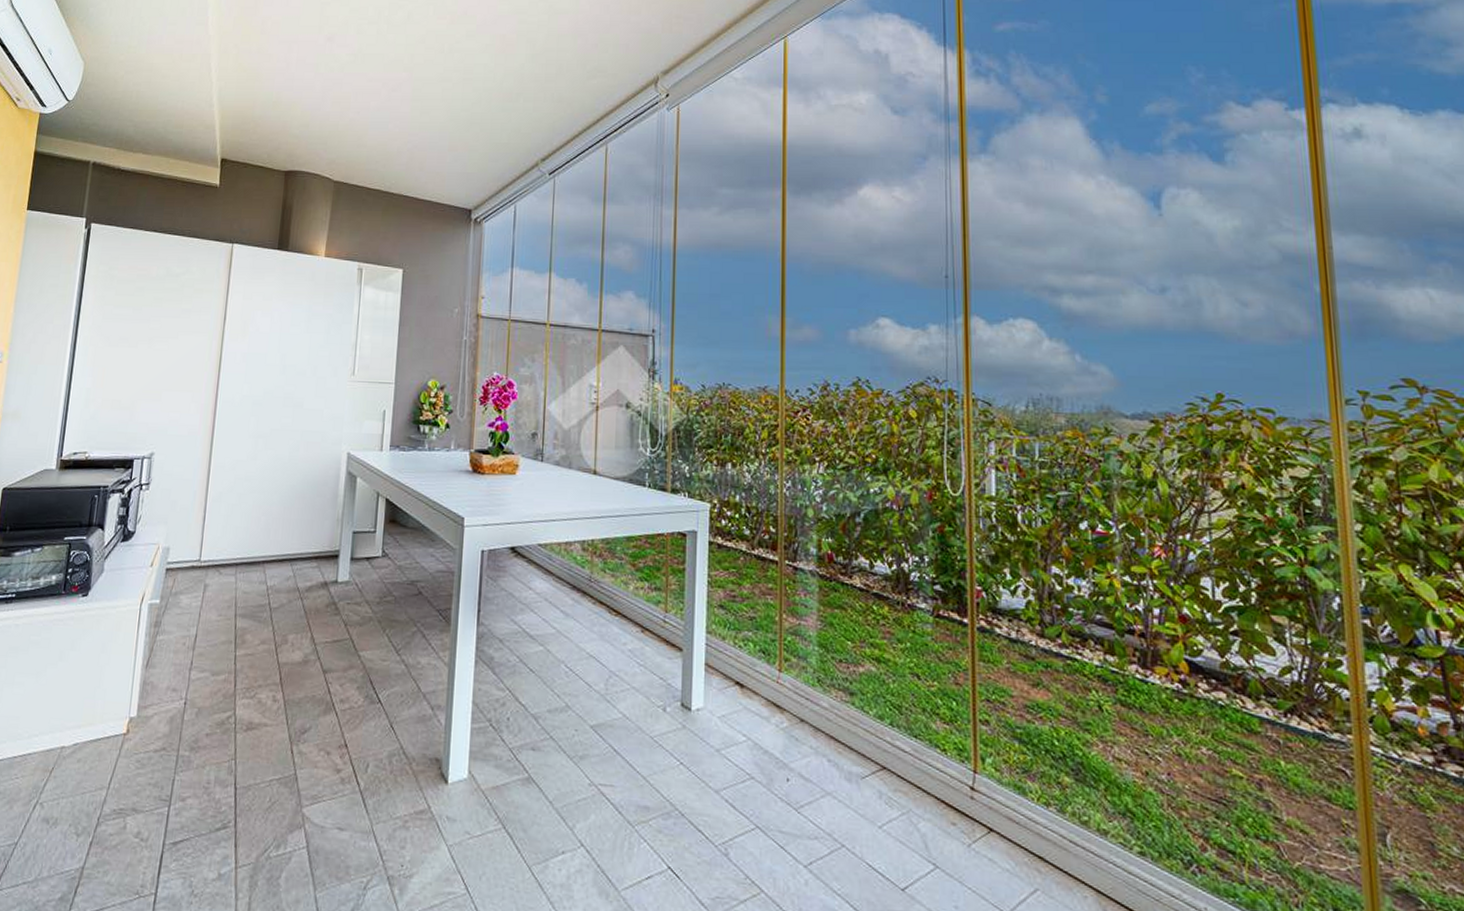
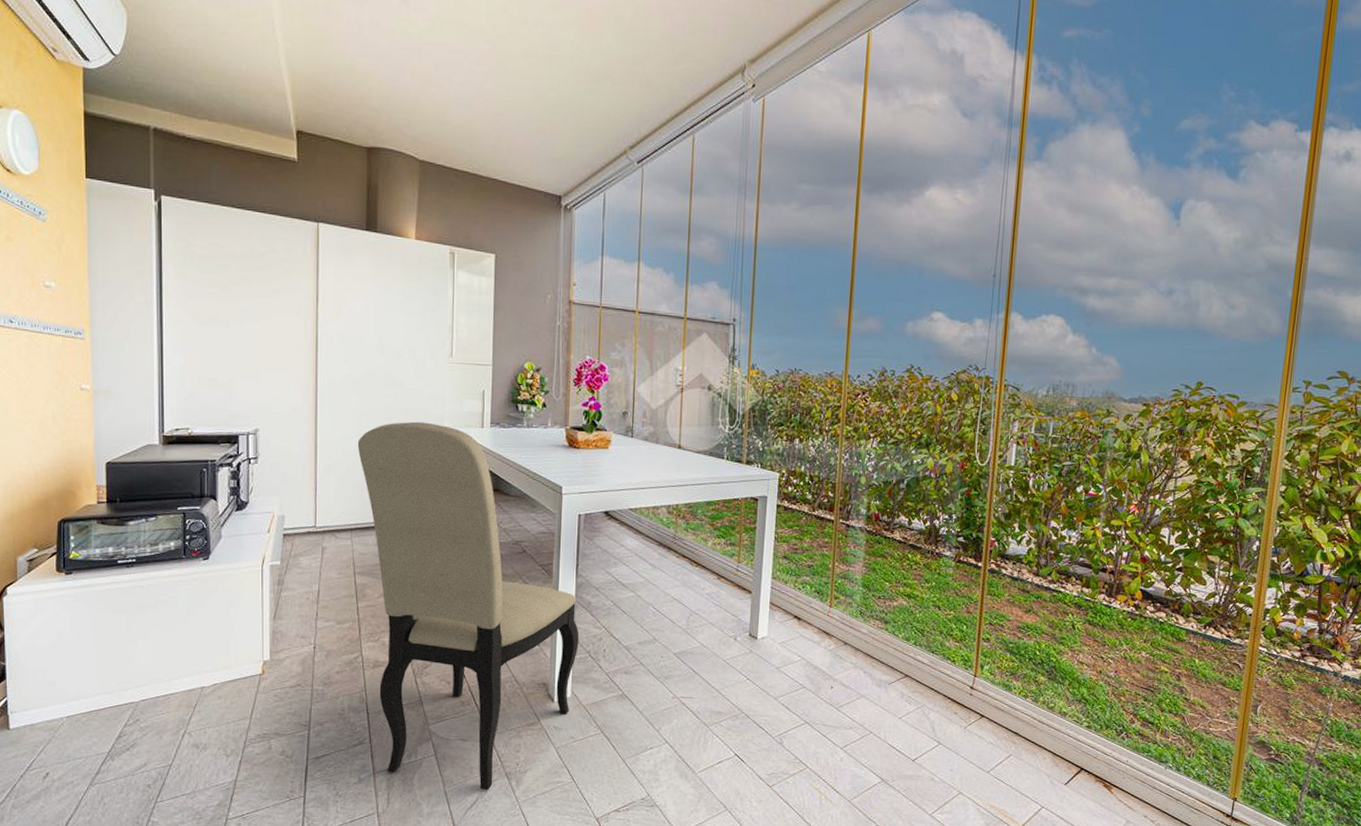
dining chair: none [250,444,479,900] -> present [357,421,579,791]

